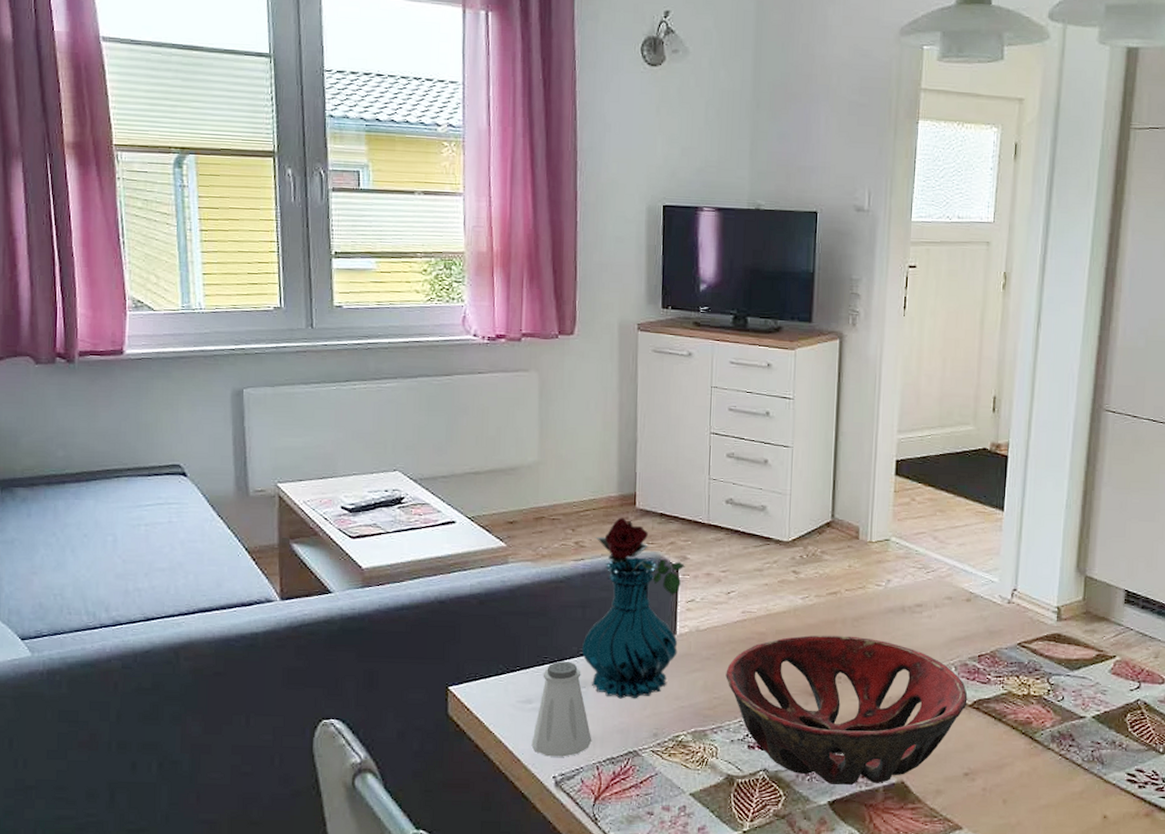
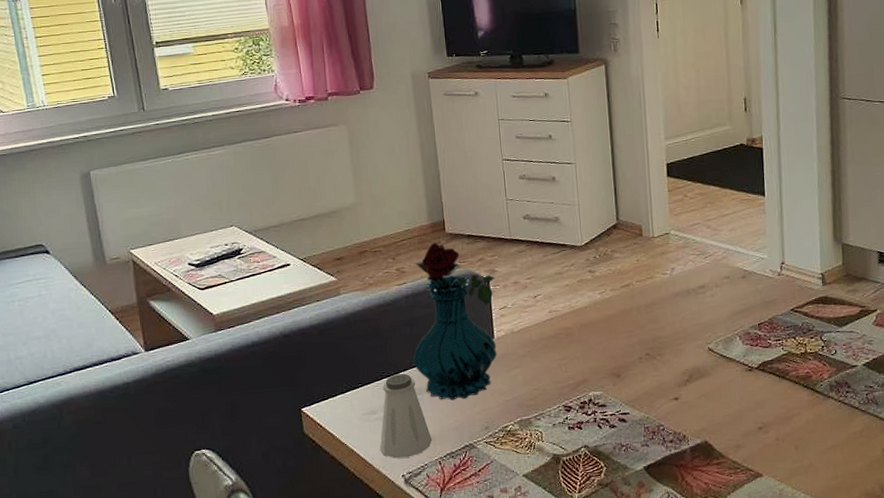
decorative bowl: present [726,635,968,785] -> none [541,320,754,452]

